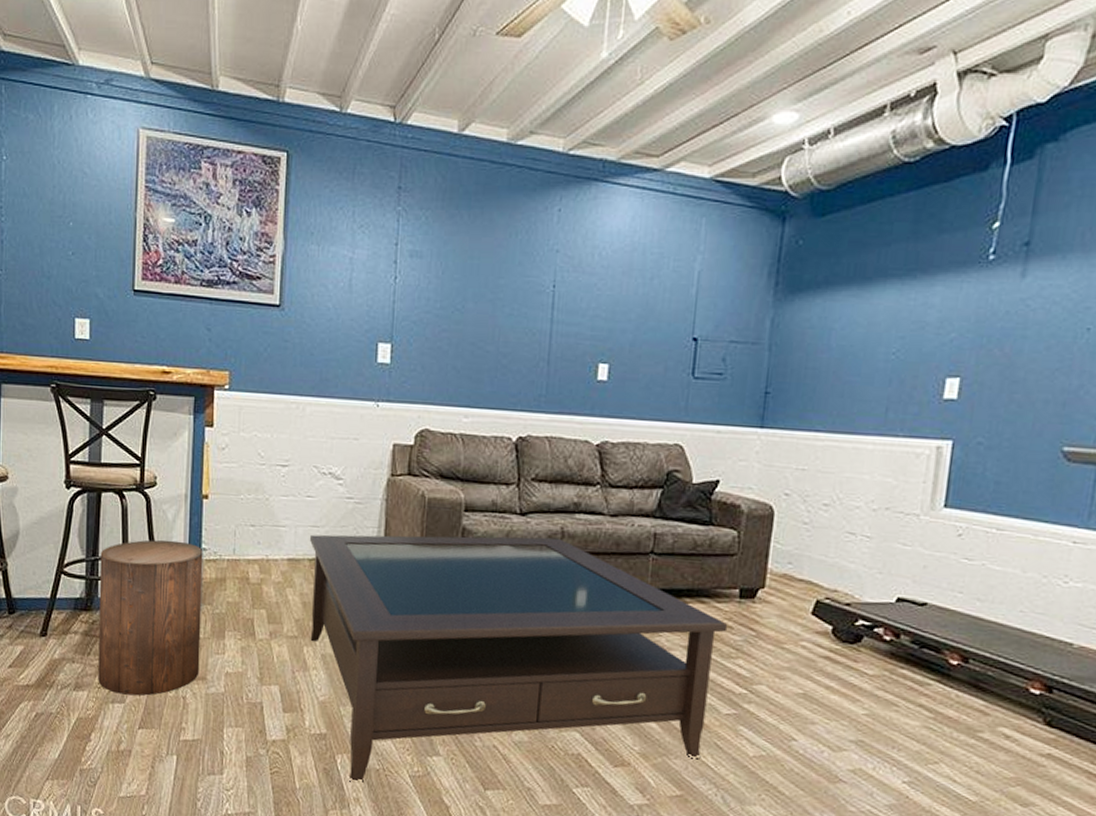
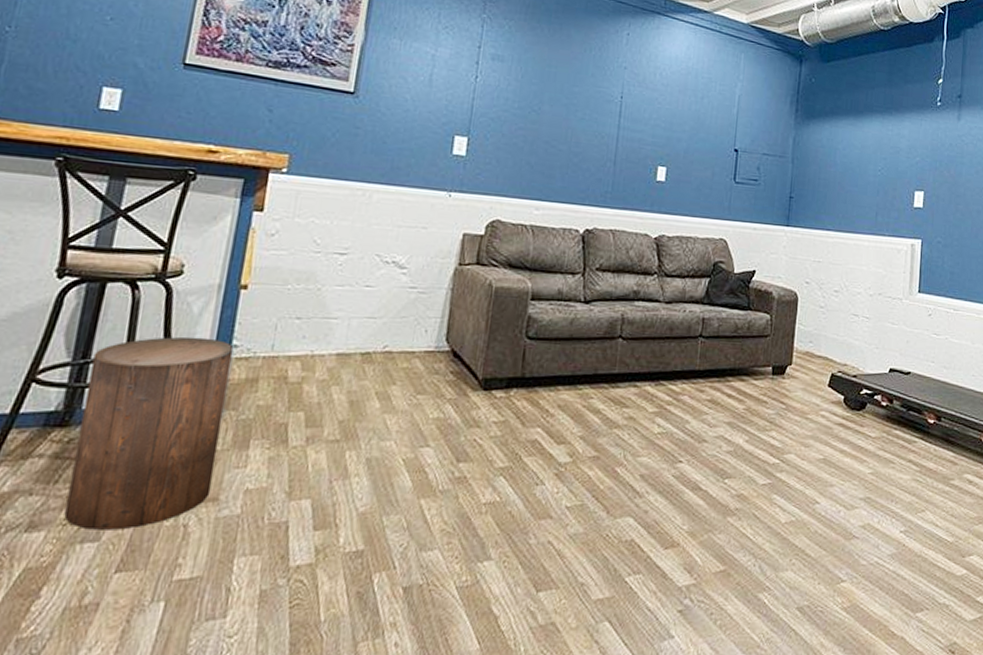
coffee table: present [309,534,728,782] -> none [354,324,763,604]

